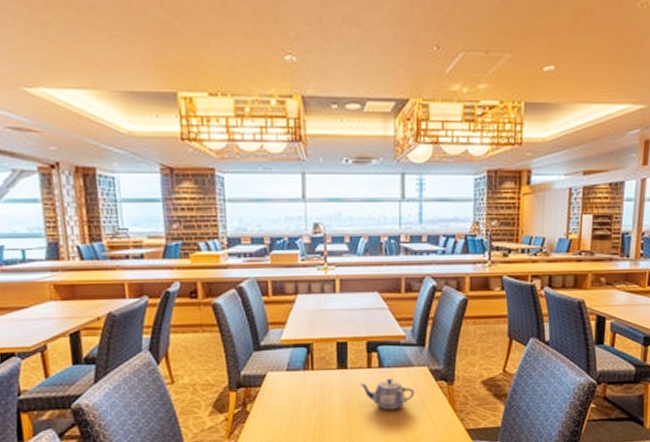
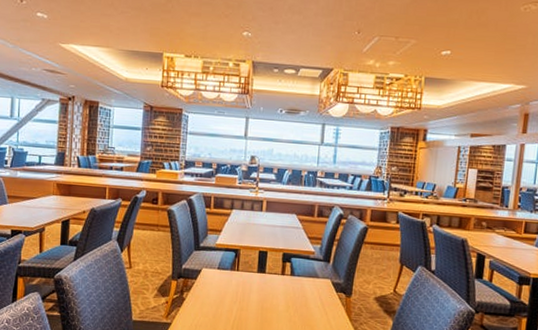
teapot: present [360,378,414,410] -> none [274,285,318,313]

